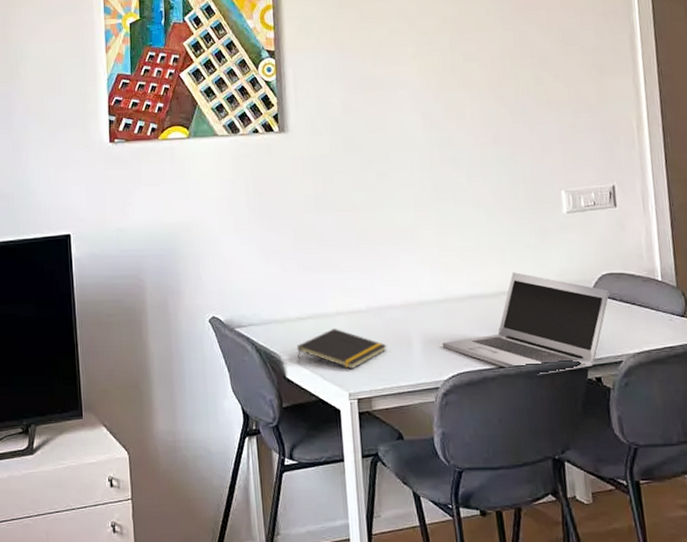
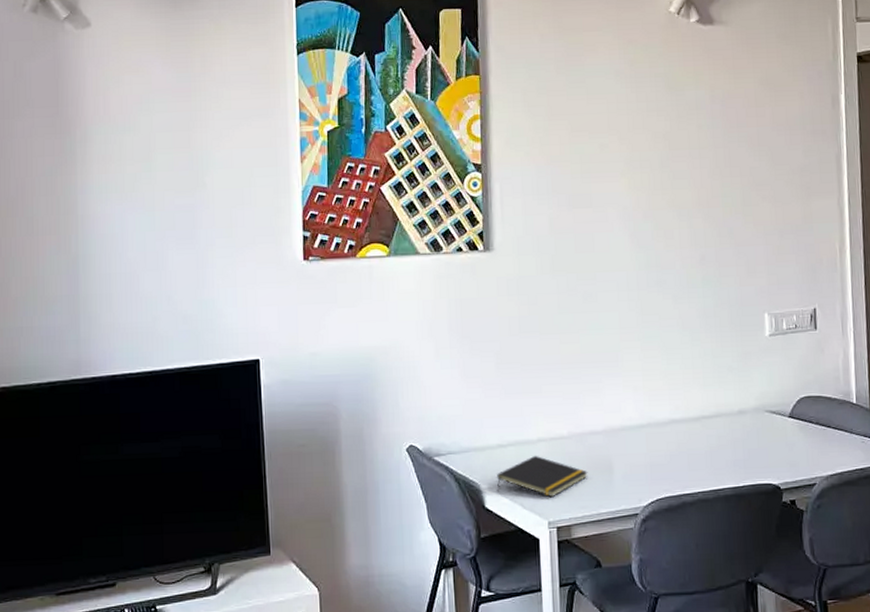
laptop: present [442,272,610,375] -> none [642,396,807,499]

